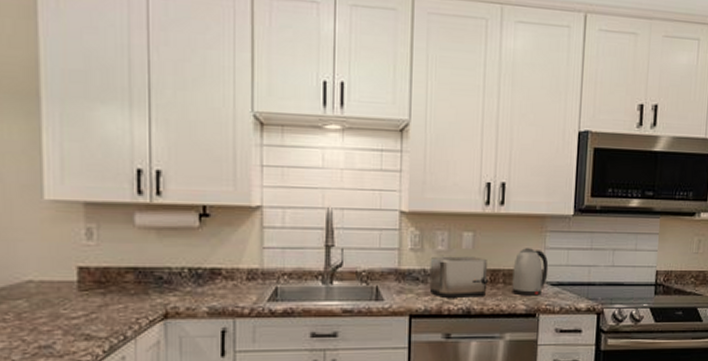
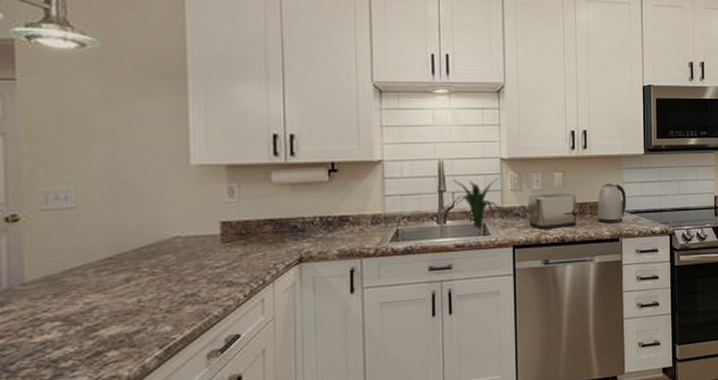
plant: none [340,234,402,292] -> present [451,178,505,228]

